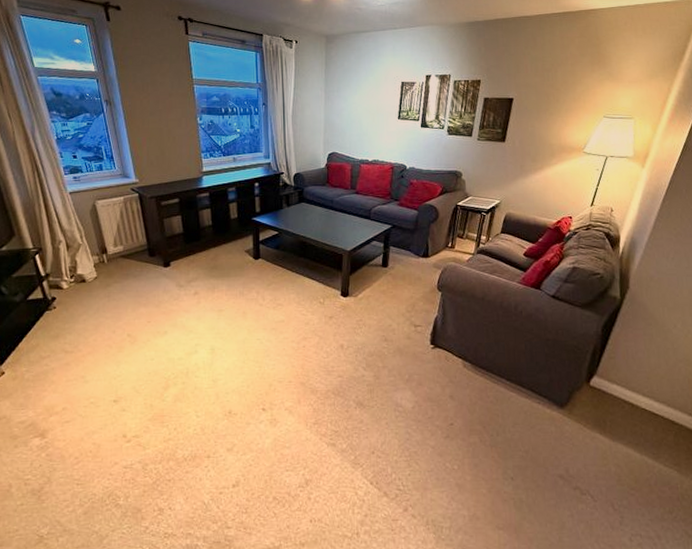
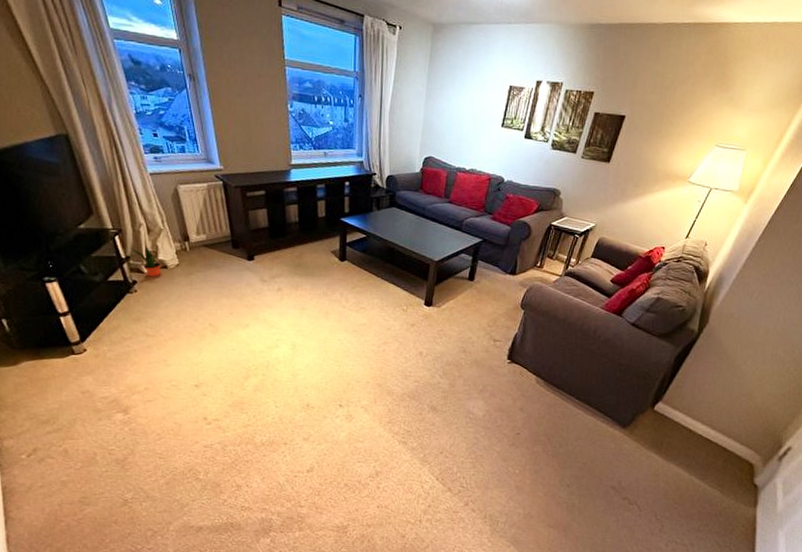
potted plant: none [51,261,80,292] -> present [131,245,161,277]

